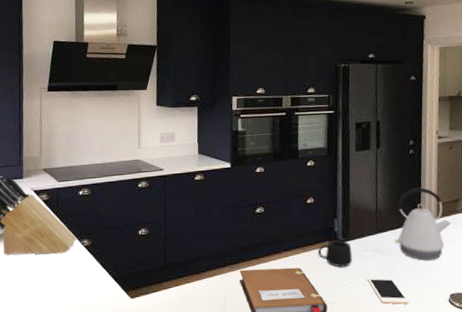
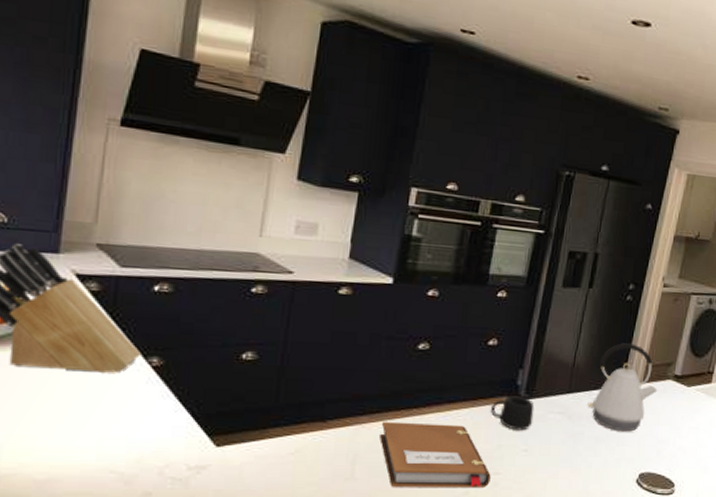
cell phone: present [367,277,409,304] -> none [546,445,591,481]

